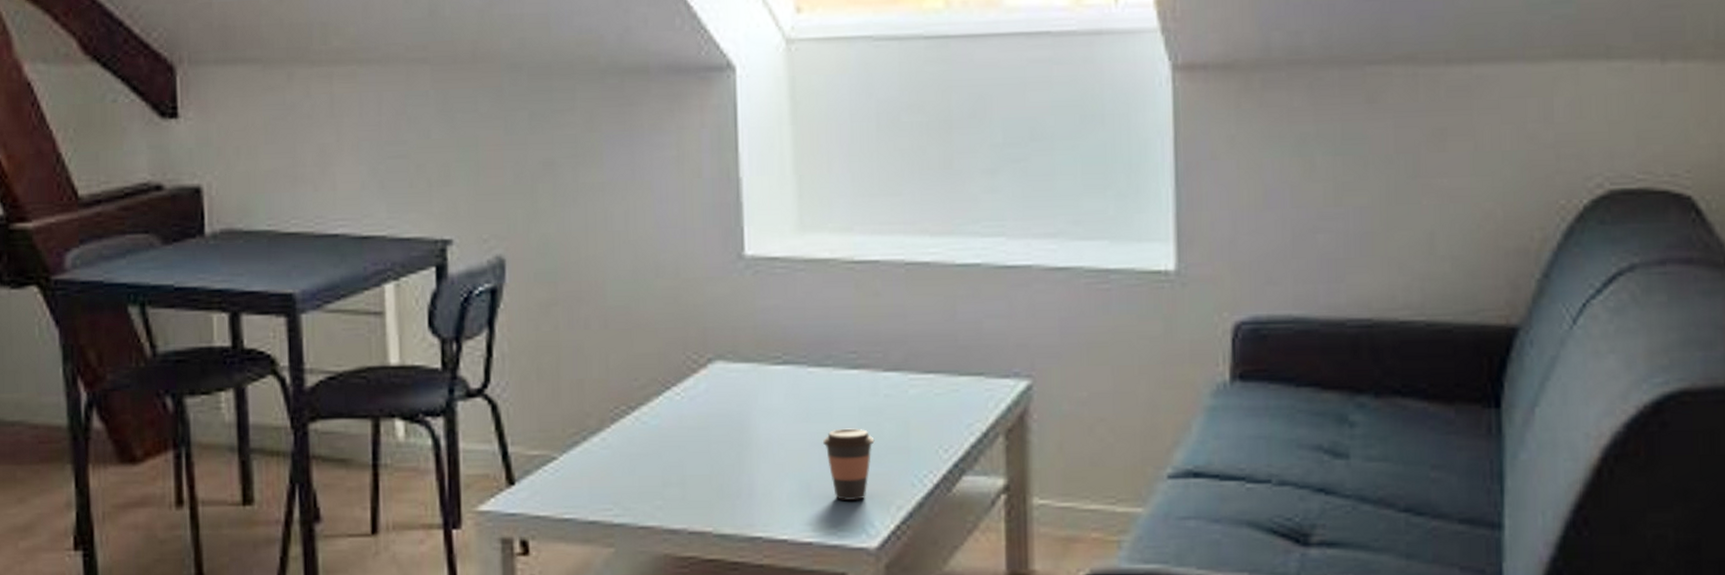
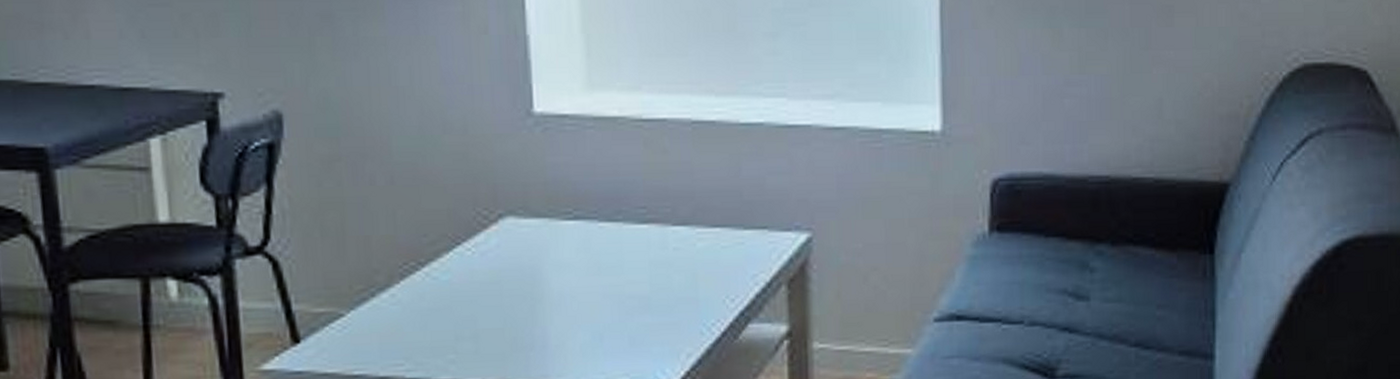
coffee cup: present [822,428,875,501] -> none [614,280,665,350]

